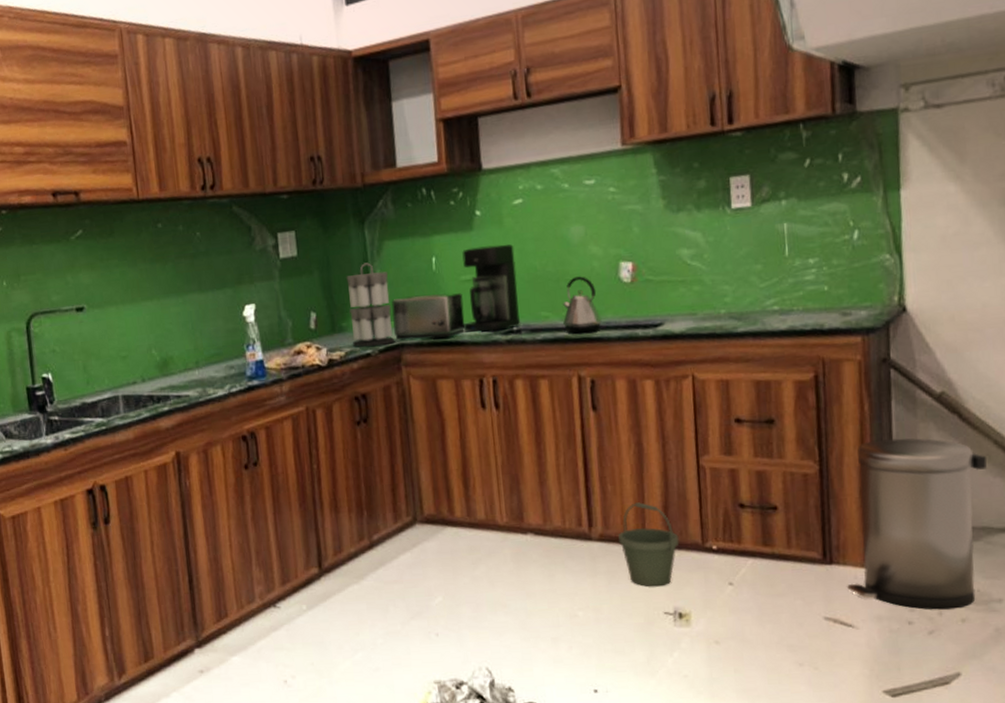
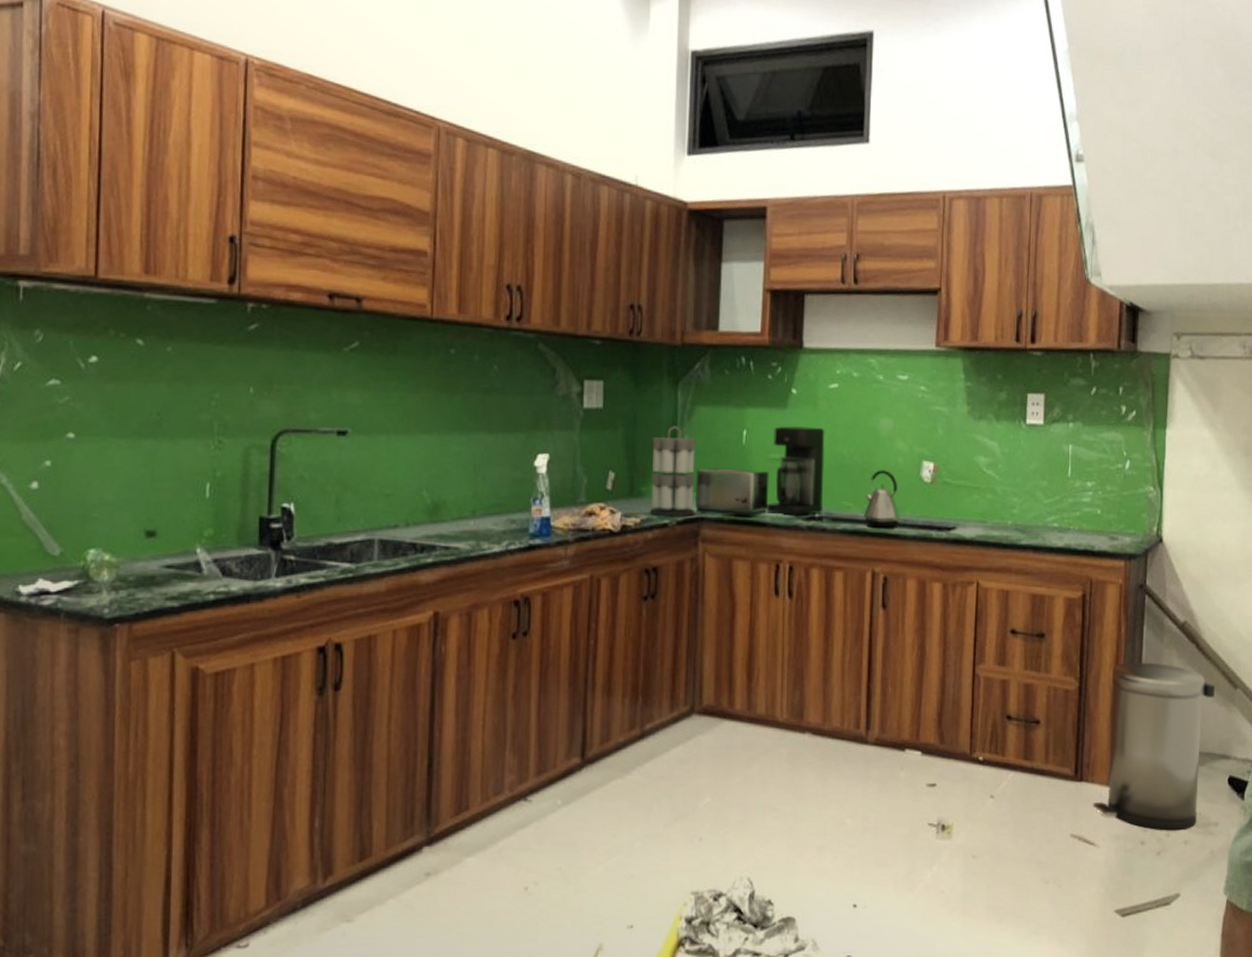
bucket: present [618,502,680,587] -> none [892,707,950,796]

